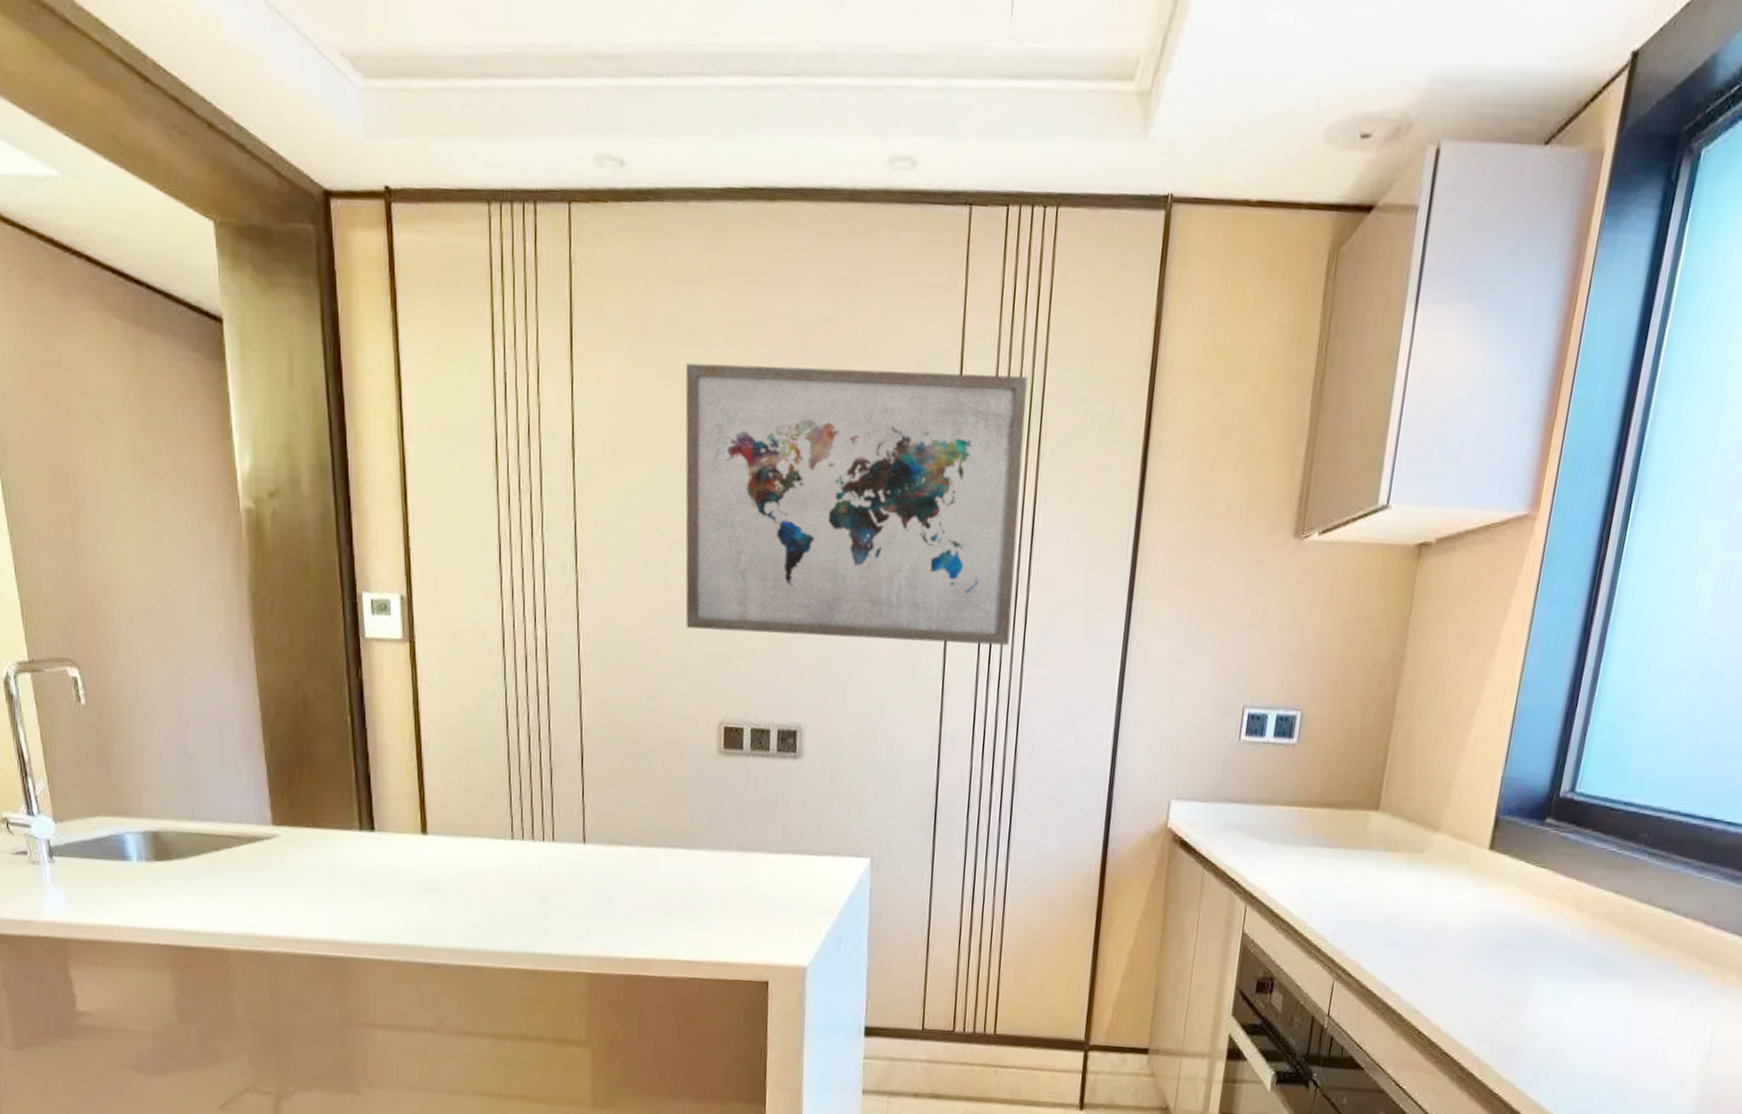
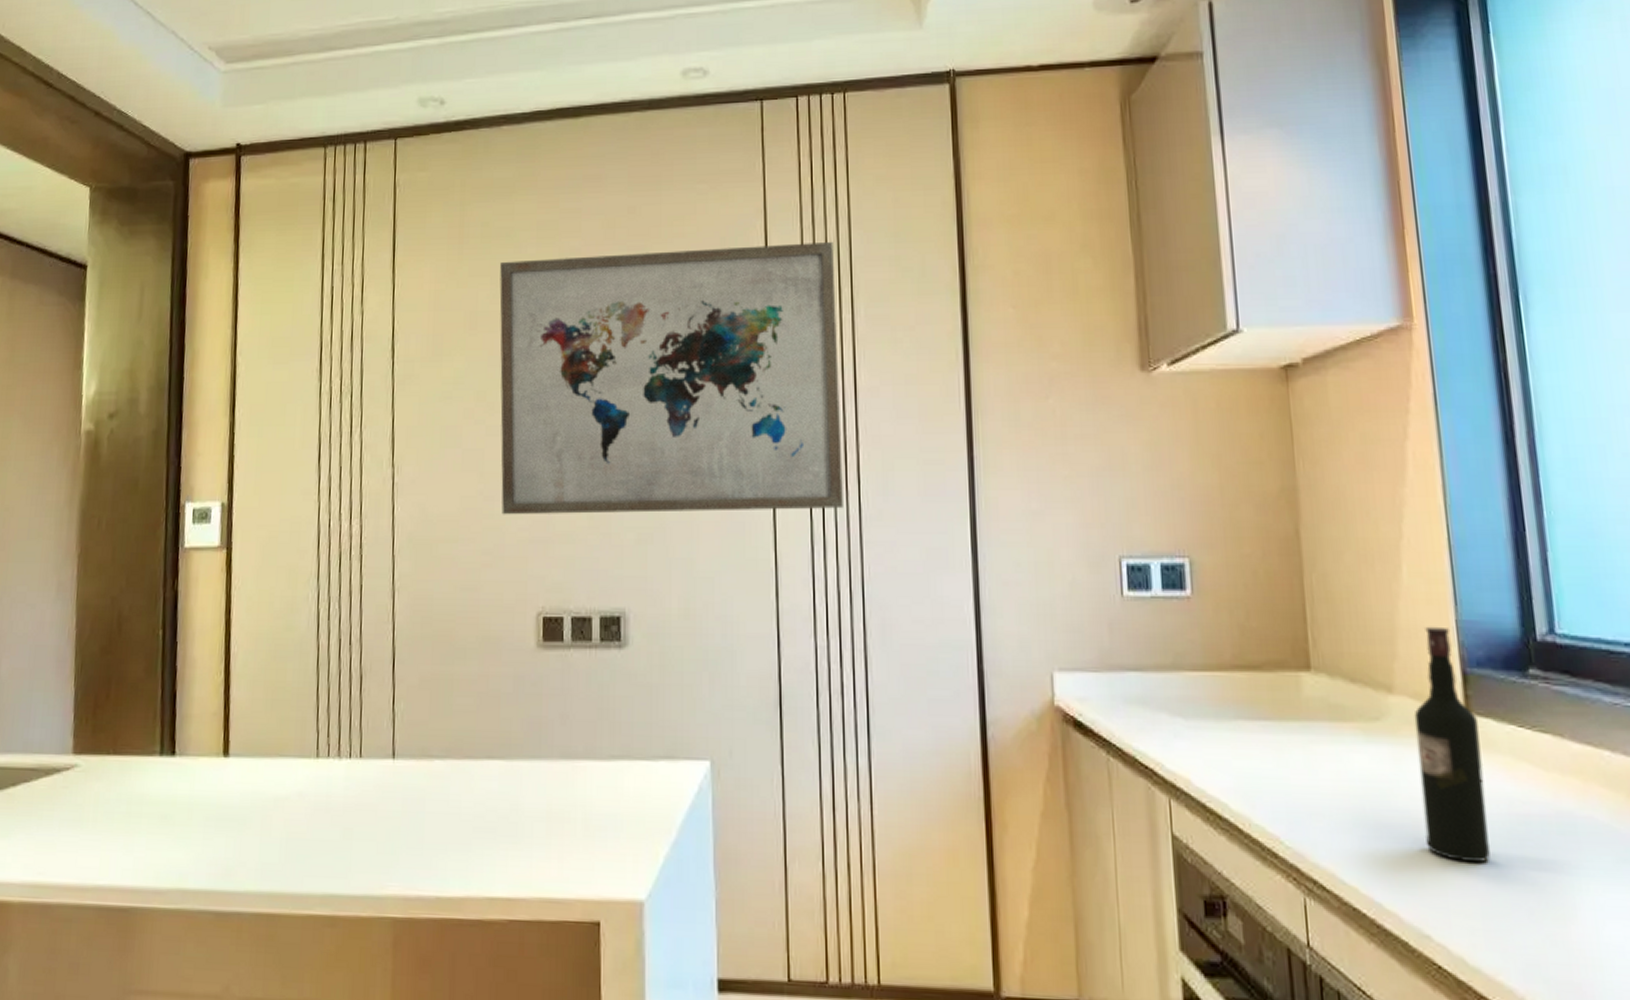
wine bottle: none [1433,780,1497,960] -> present [1414,626,1491,862]

